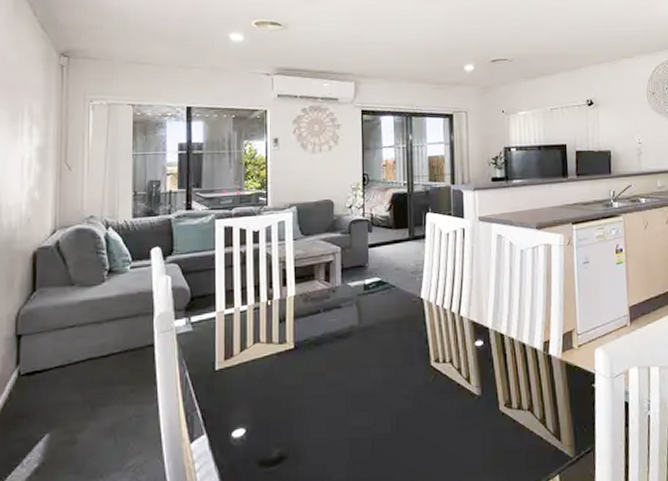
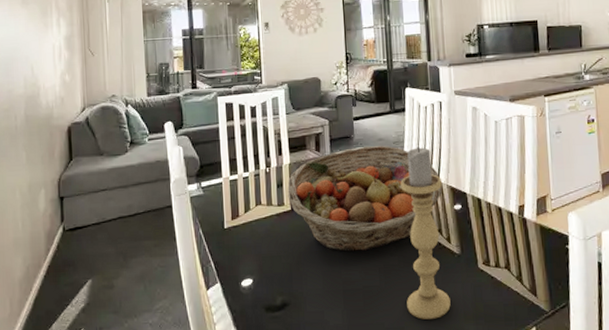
fruit basket: none [291,275,464,395] -> present [287,145,443,252]
candle holder: none [418,277,469,471] -> present [400,146,451,320]

